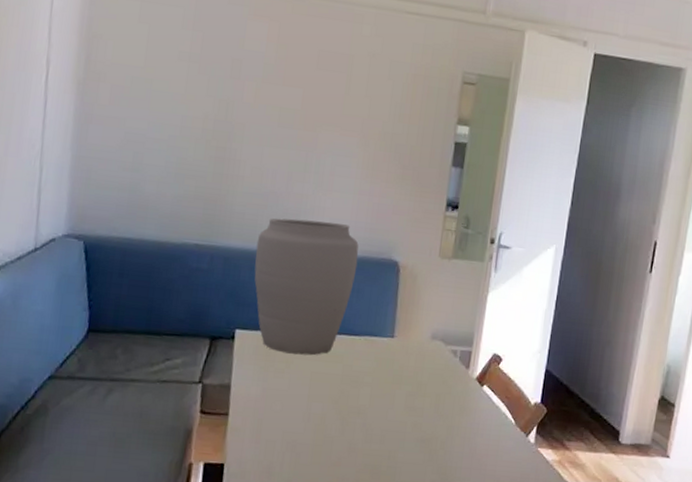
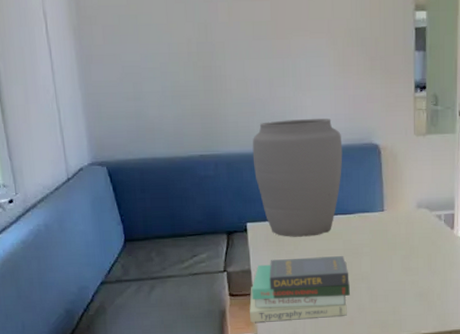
books: none [219,376,344,454] -> present [249,256,350,323]

